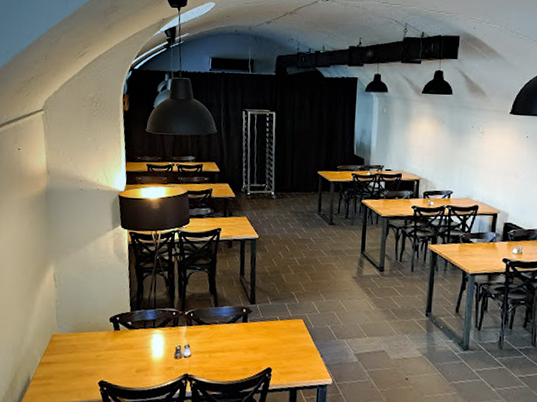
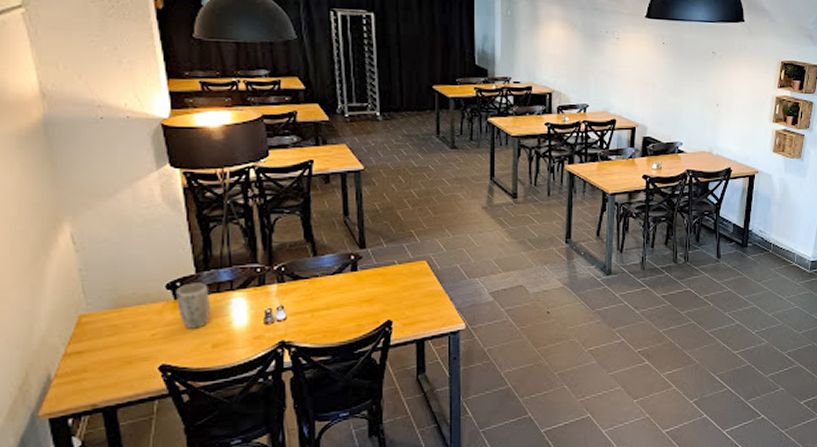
plant pot: none [115,318,138,355] -> present [176,282,210,329]

